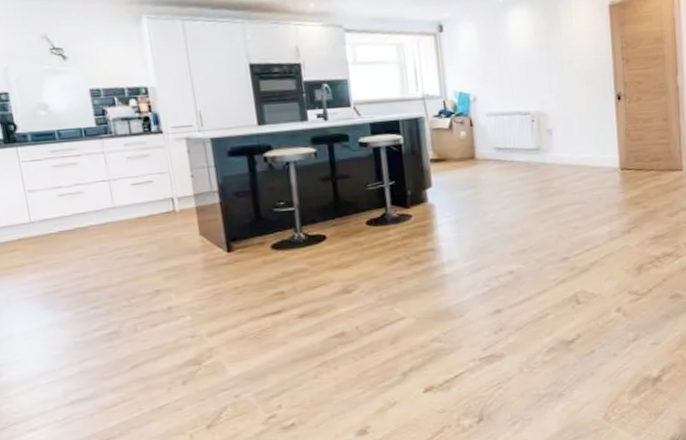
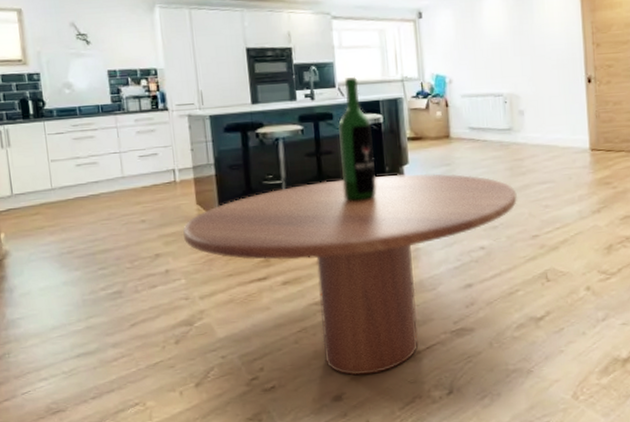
dining table: none [186,94,546,409] -> present [183,76,517,376]

